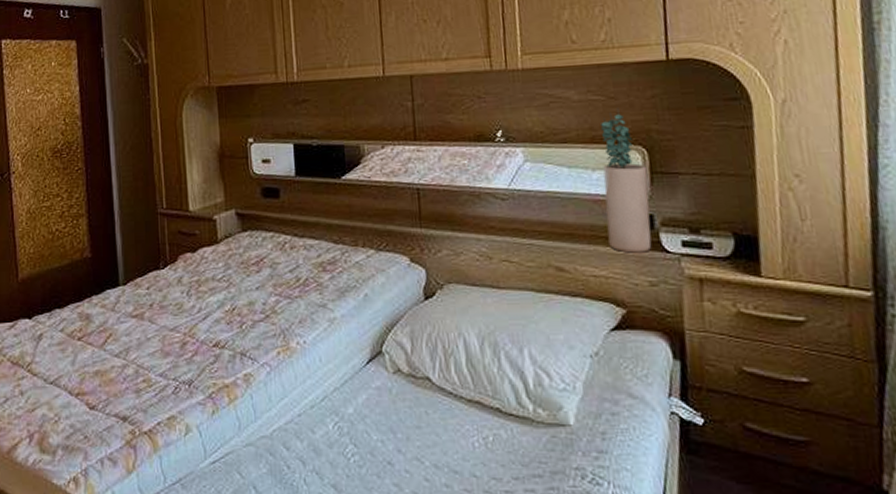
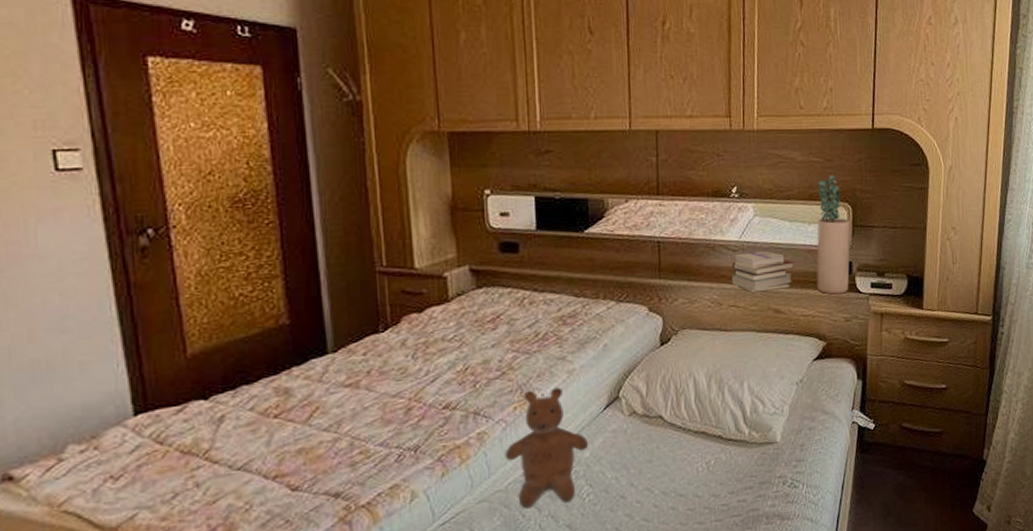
teddy bear: none [269,335,352,460] -> present [505,387,589,509]
books: none [502,199,577,247] -> present [732,250,794,293]

